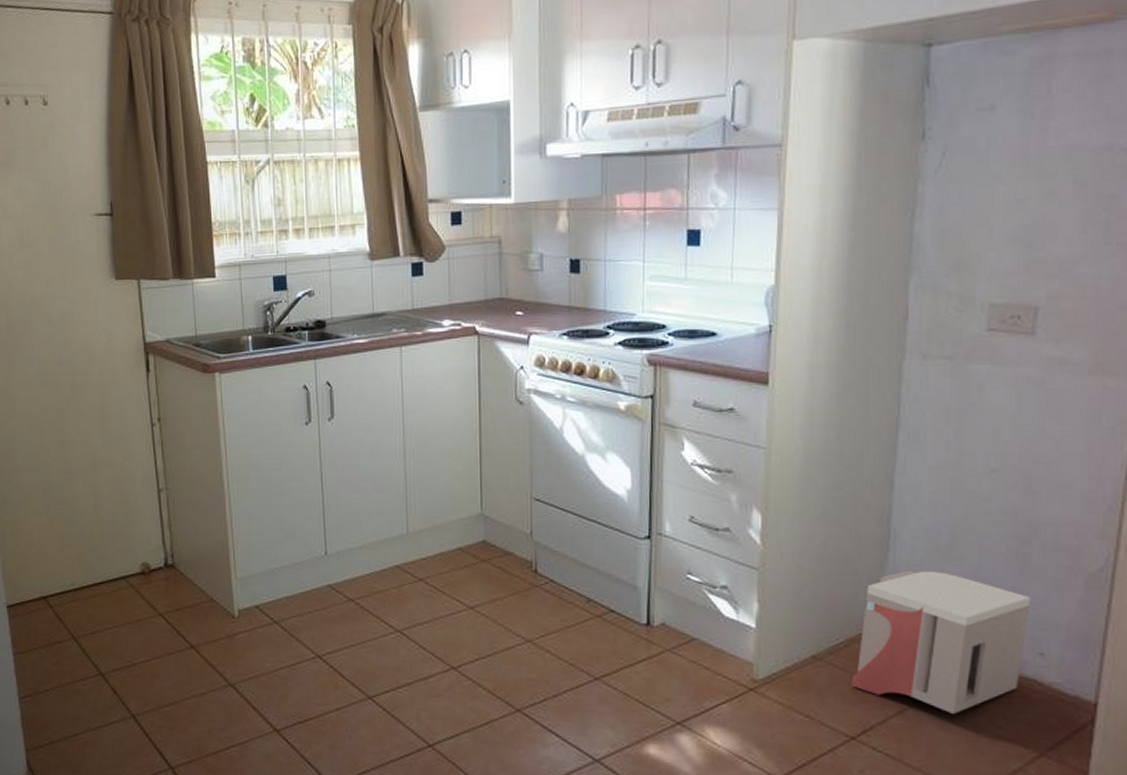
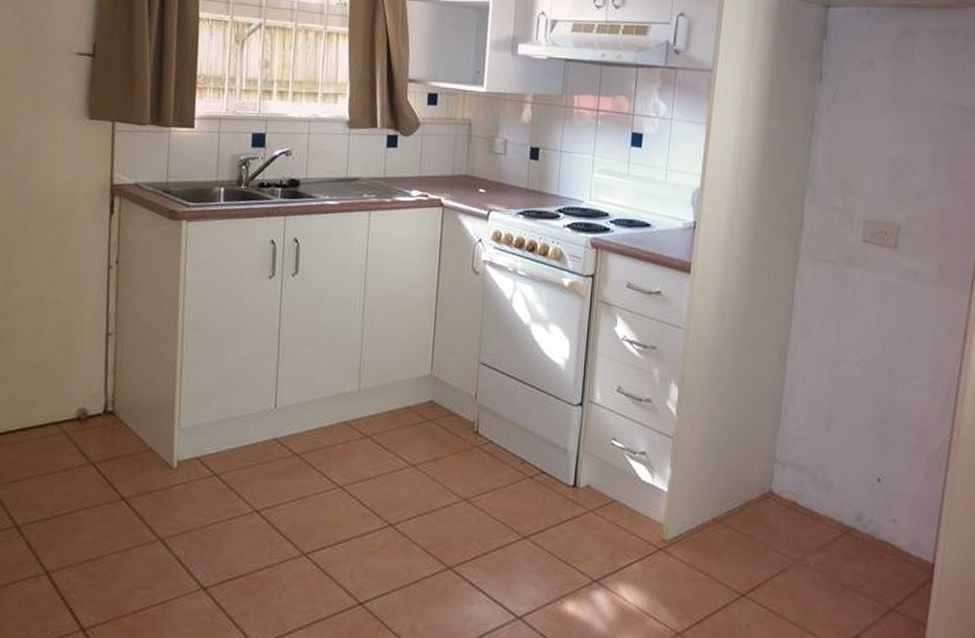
architectural model: present [851,570,1031,714] -> none [744,443,888,573]

